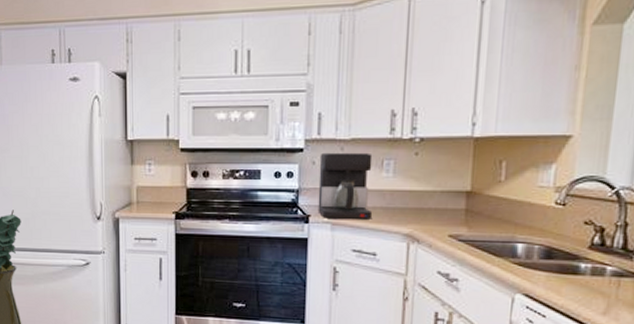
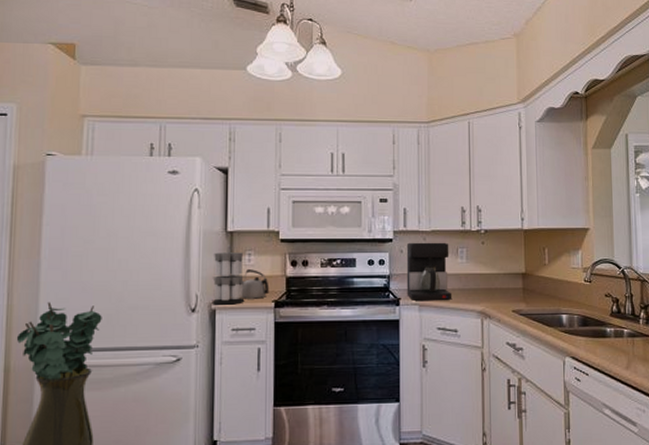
spice rack: none [115,155,146,215] -> present [212,246,245,305]
kettle: none [142,180,170,211] -> present [241,269,269,300]

